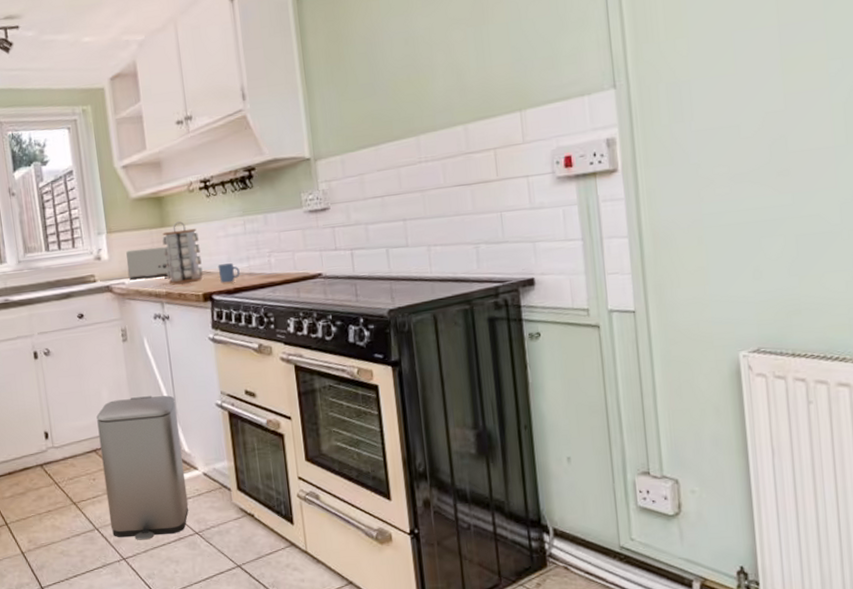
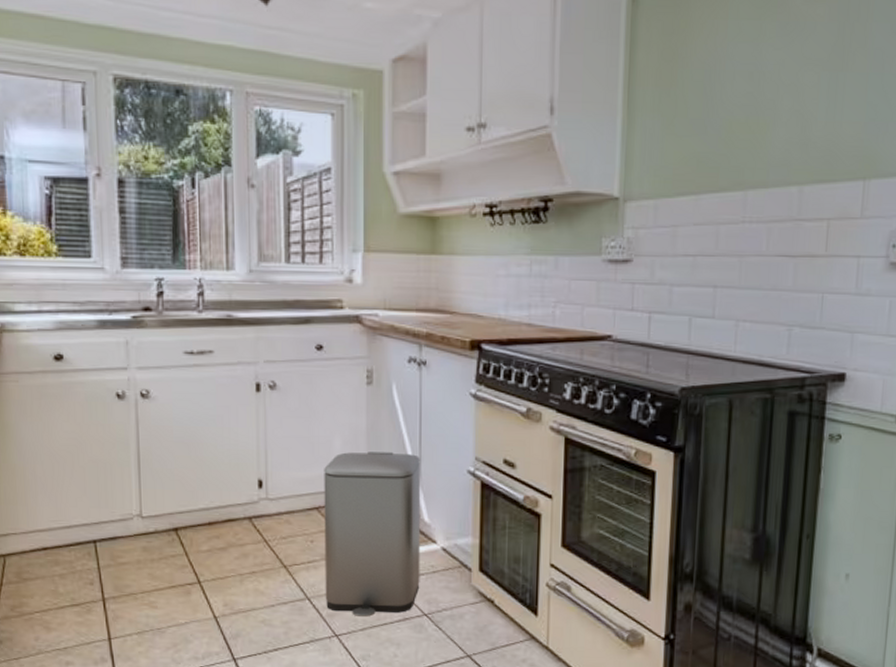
toaster: present [126,246,171,281] -> none [383,276,436,315]
spice rack: present [162,221,203,285] -> none [430,250,474,326]
mug: present [217,263,240,284] -> none [492,309,517,333]

